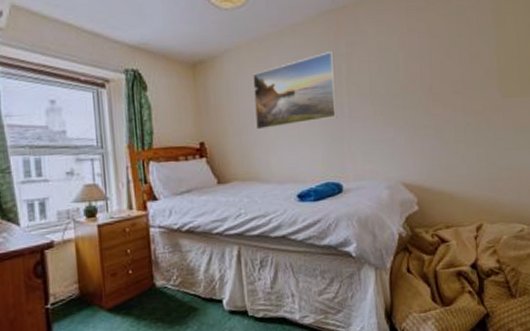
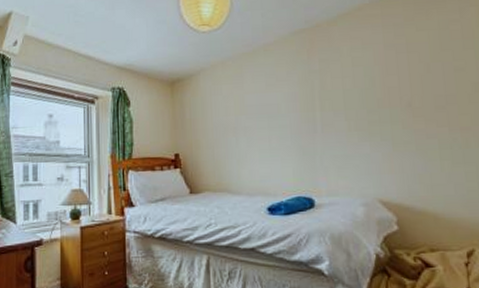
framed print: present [253,52,337,130] -> none [226,68,309,143]

